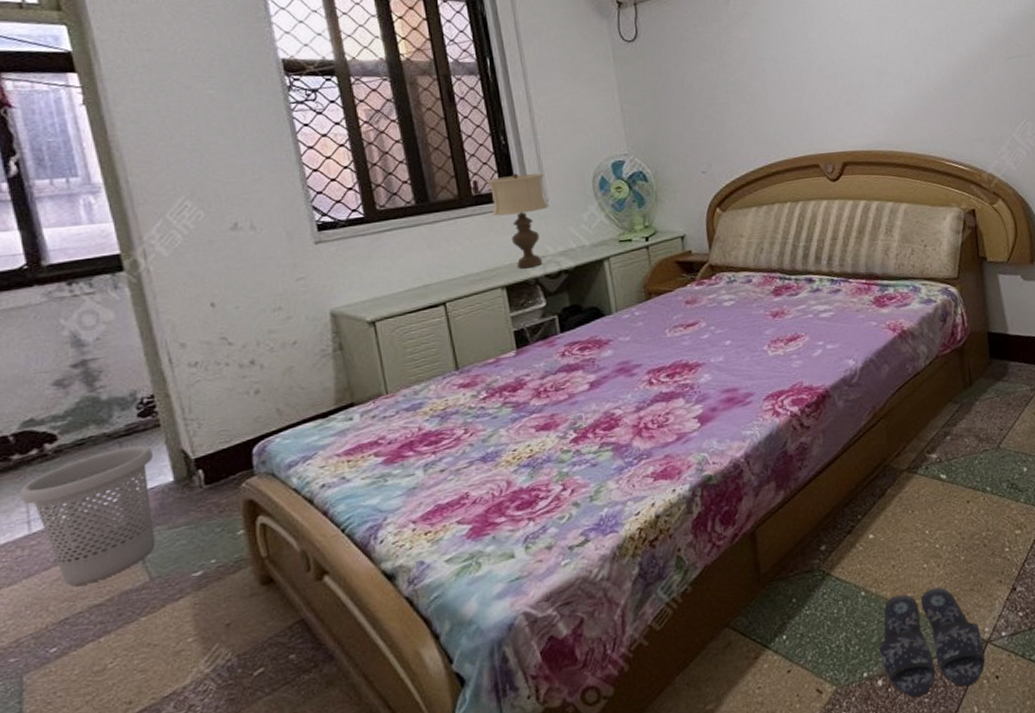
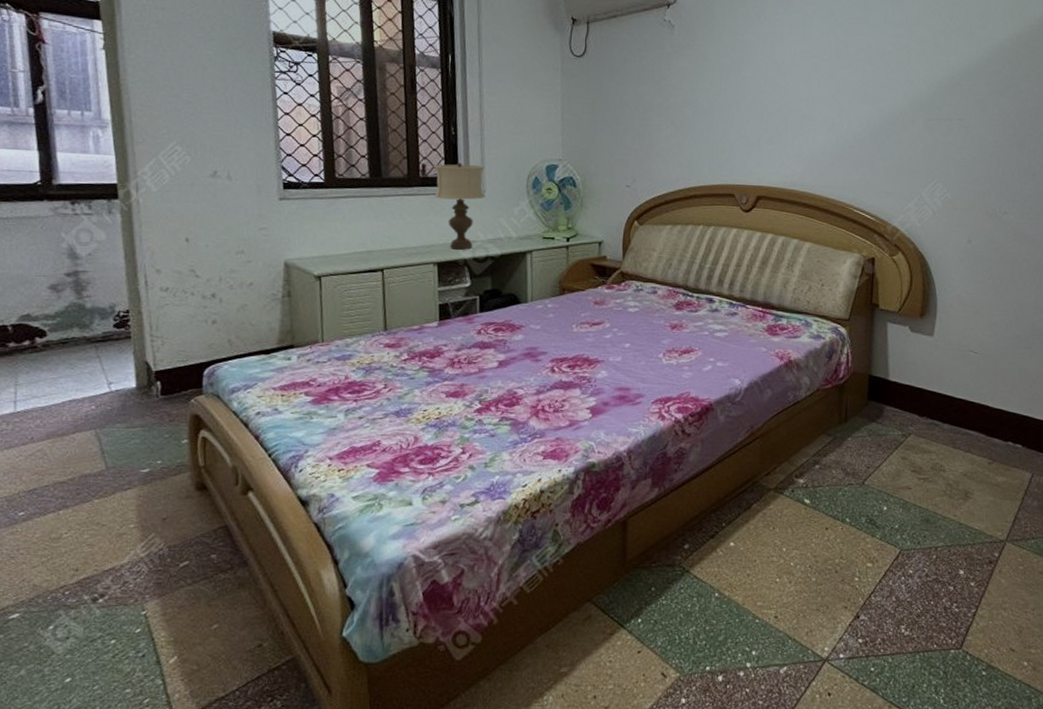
trash bin: present [20,445,156,586] -> none [11,352,122,463]
slippers: present [878,587,985,698] -> none [723,602,822,698]

